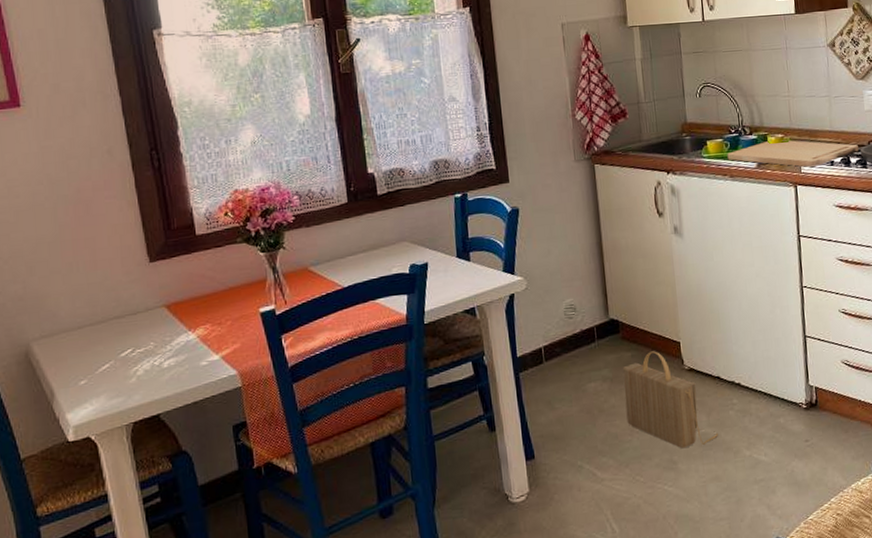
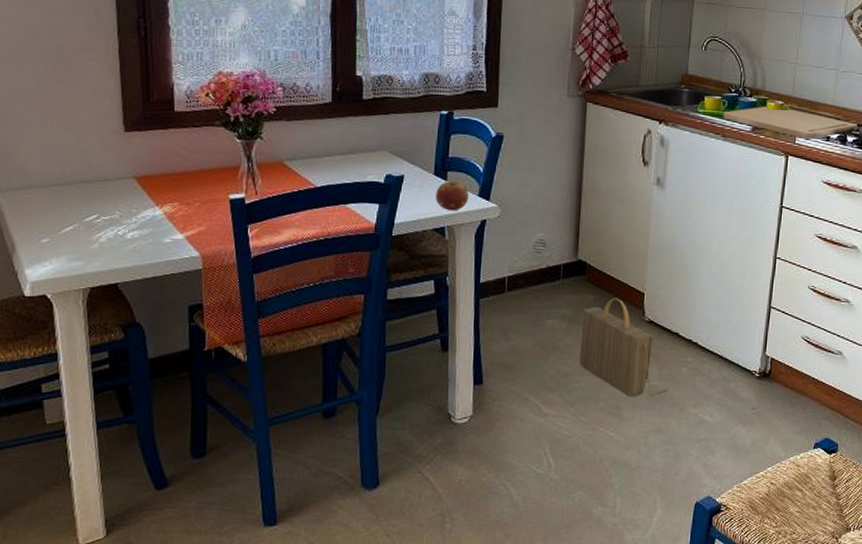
fruit: none [461,259,494,291] -> present [435,180,469,211]

